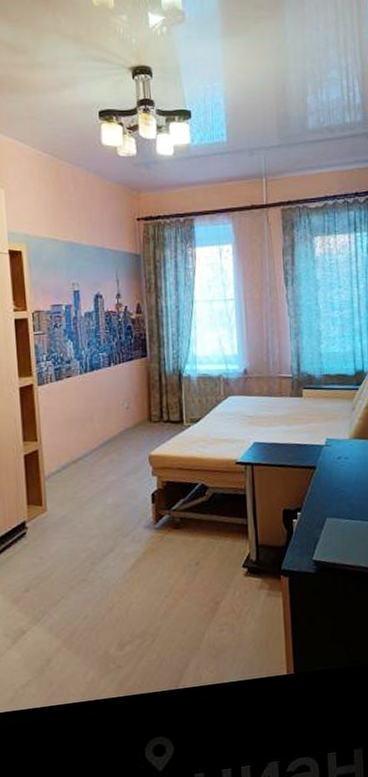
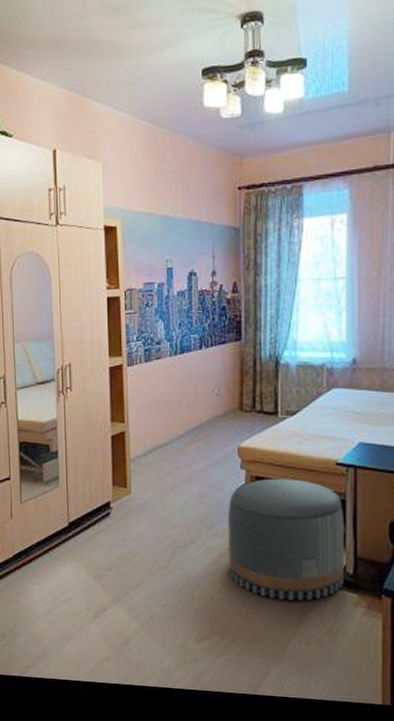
pouf: none [142,480,249,595] -> present [228,478,344,600]

